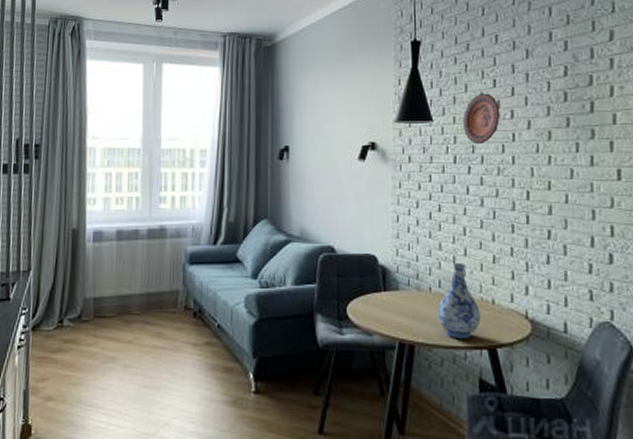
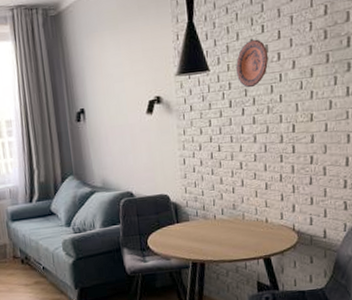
vase: present [437,263,481,338] -> none [221,192,257,253]

